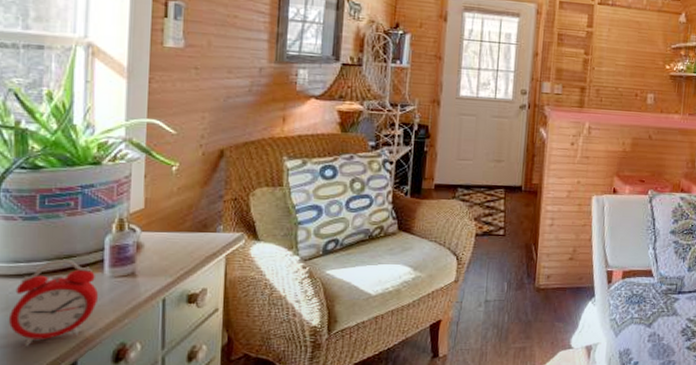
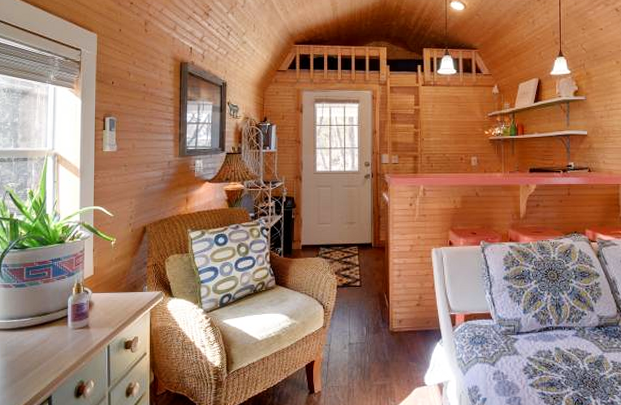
alarm clock: present [9,260,99,346] -> none [8,317,65,384]

